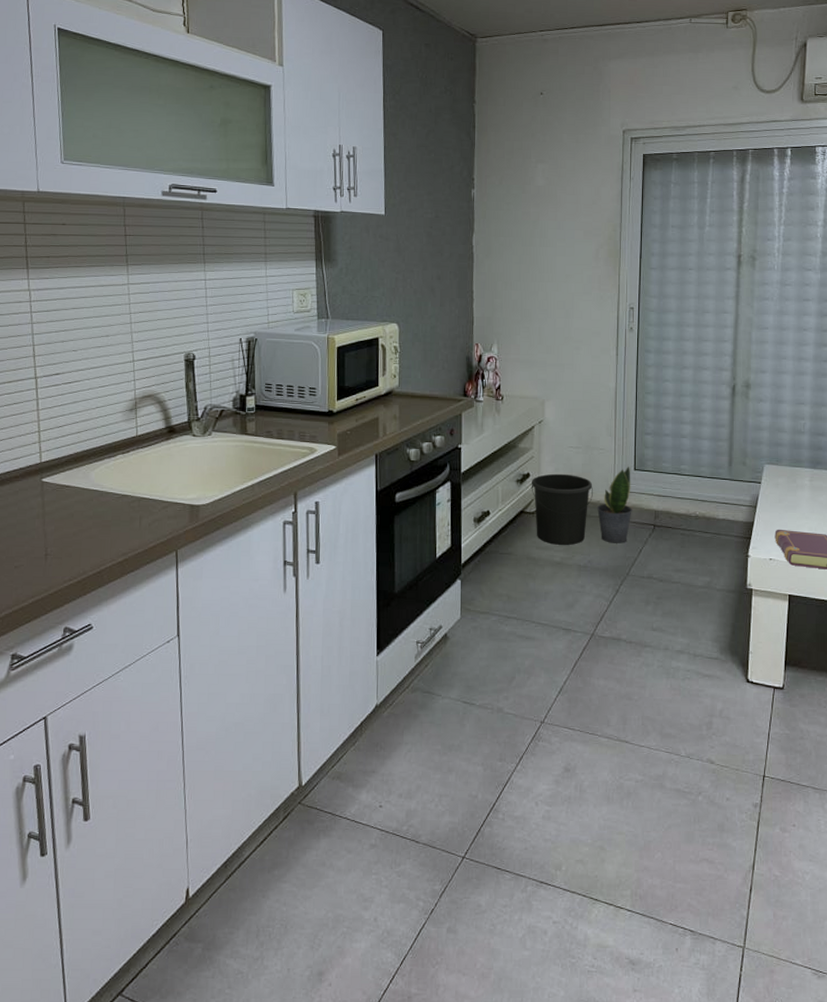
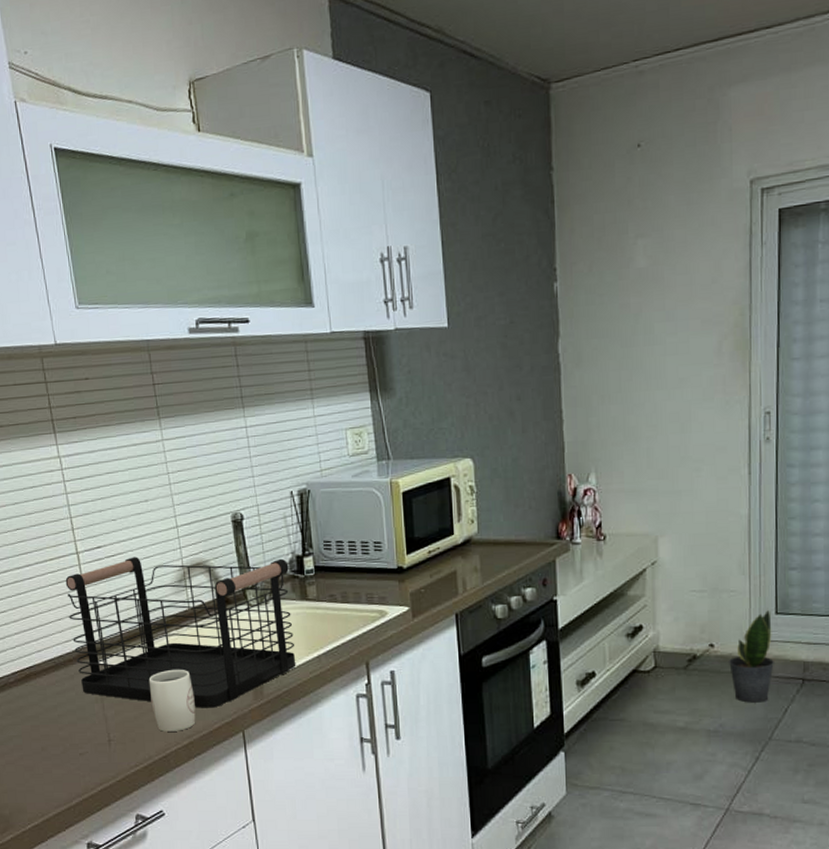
dish rack: none [20,385,232,528] -> present [65,556,296,708]
mug: none [90,490,134,549] -> present [148,669,196,732]
bucket: present [531,473,593,545] -> none [644,623,723,708]

